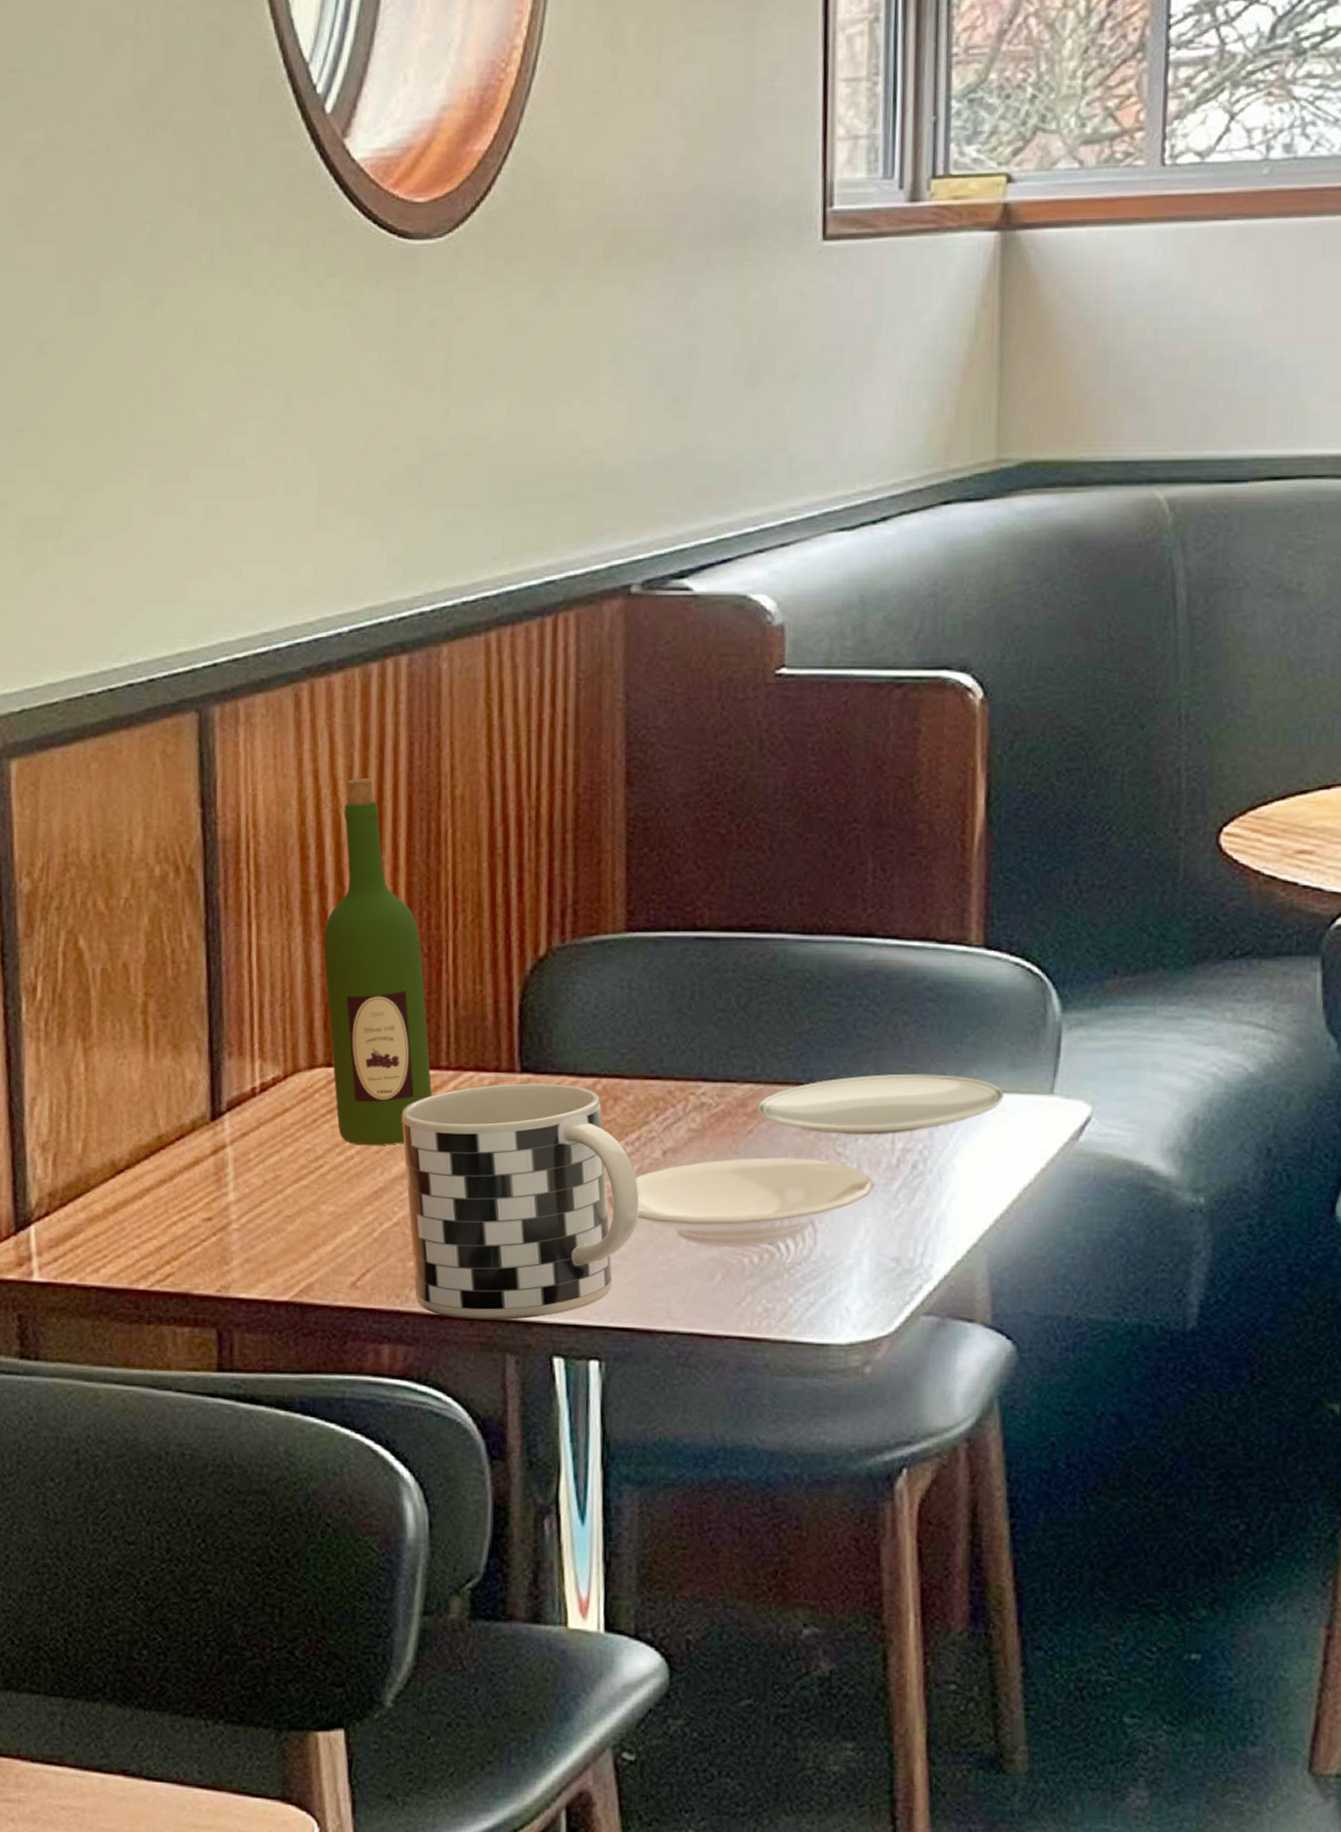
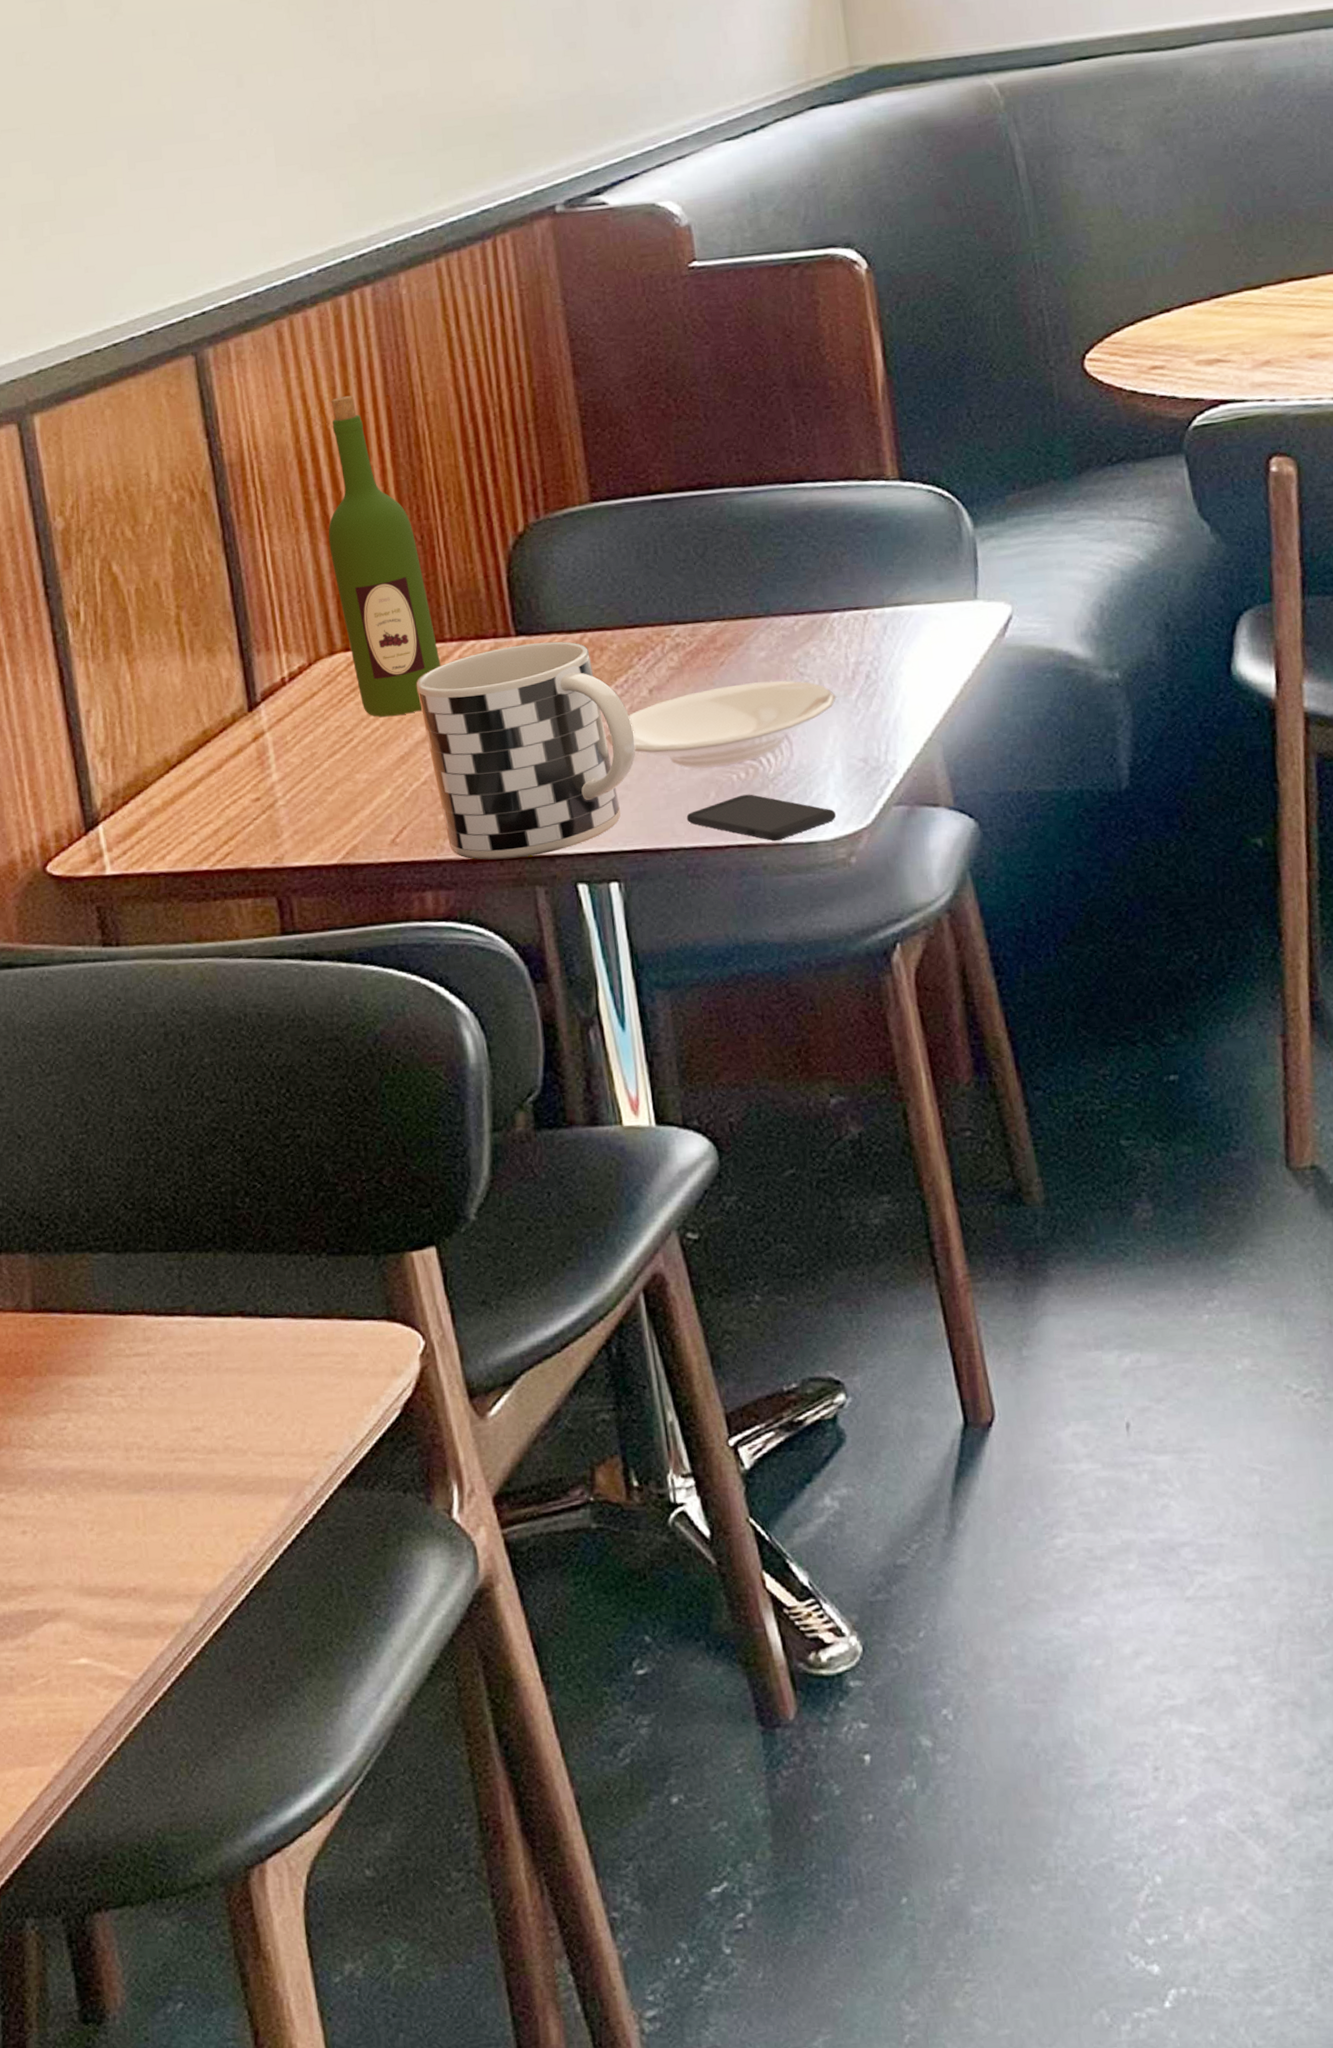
mobile phone: none [685,1281,855,1337] -> present [686,794,836,841]
plate: present [757,1073,1004,1135] -> none [725,593,936,657]

